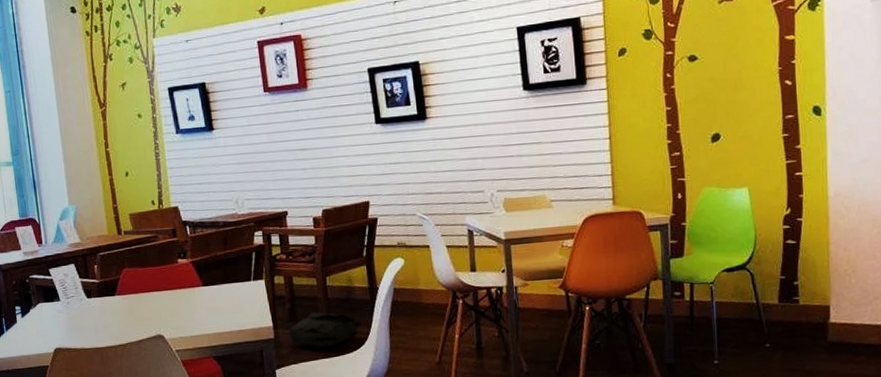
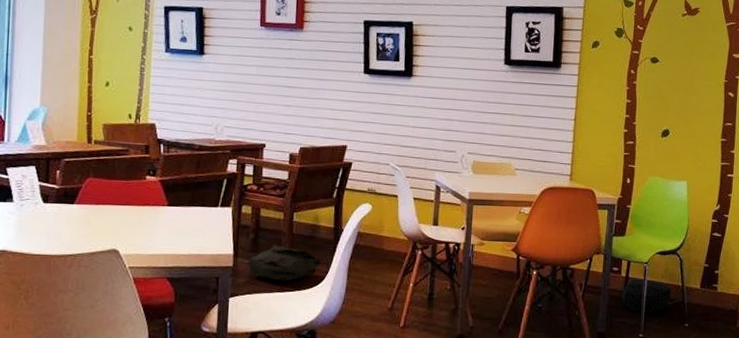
backpack: none [689,300,756,338] -> present [622,278,680,314]

